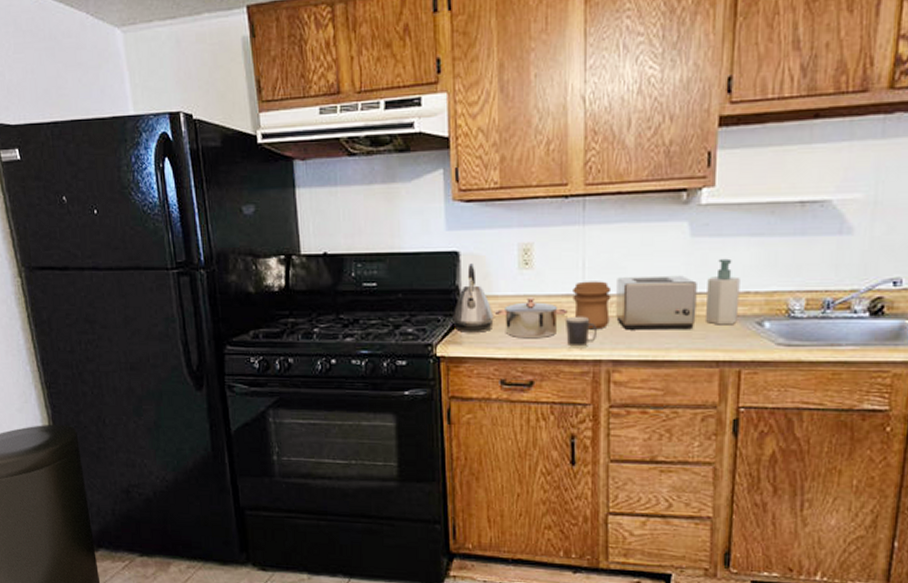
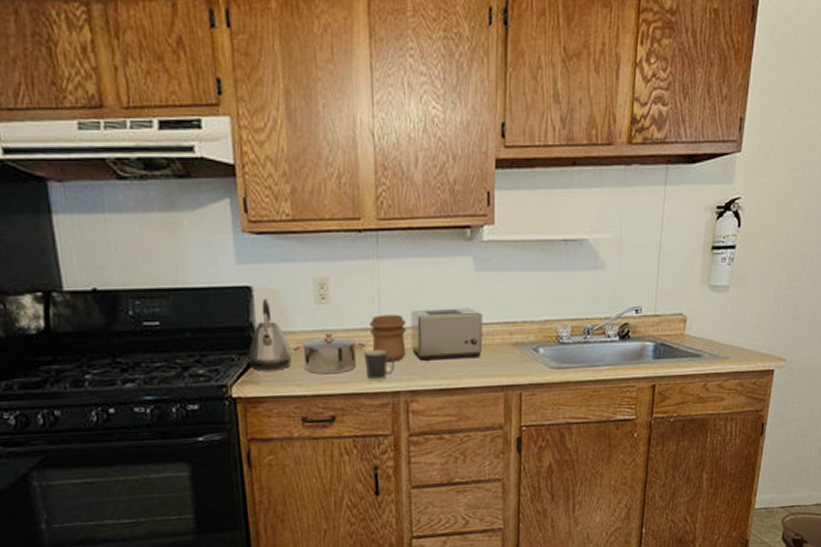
soap bottle: present [704,258,740,325] -> none [490,291,518,353]

